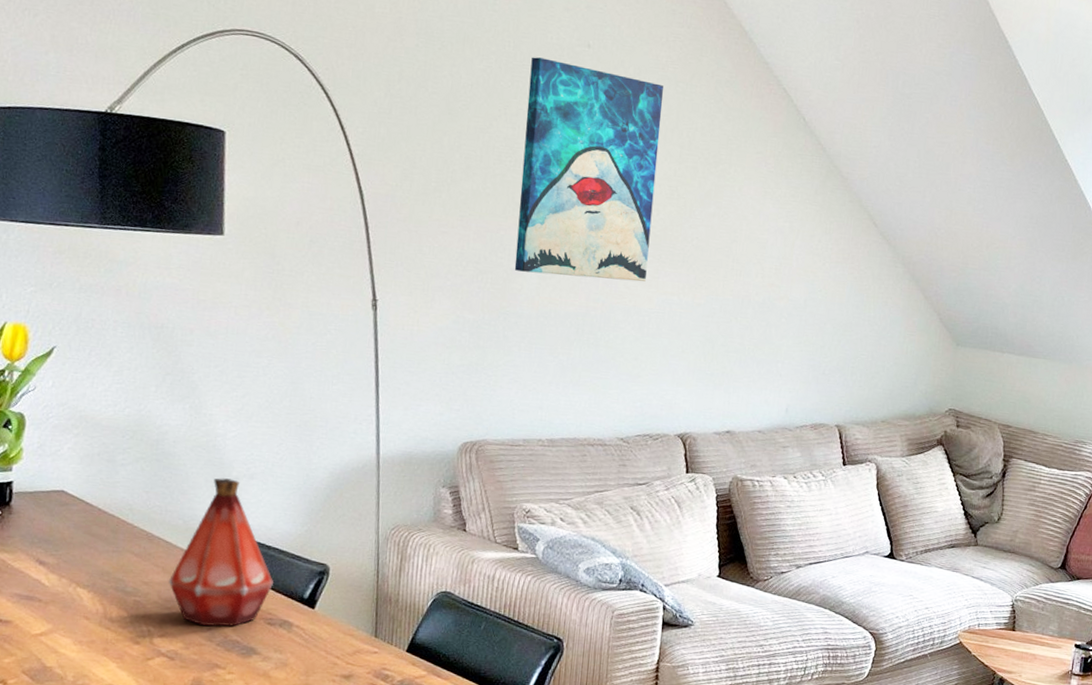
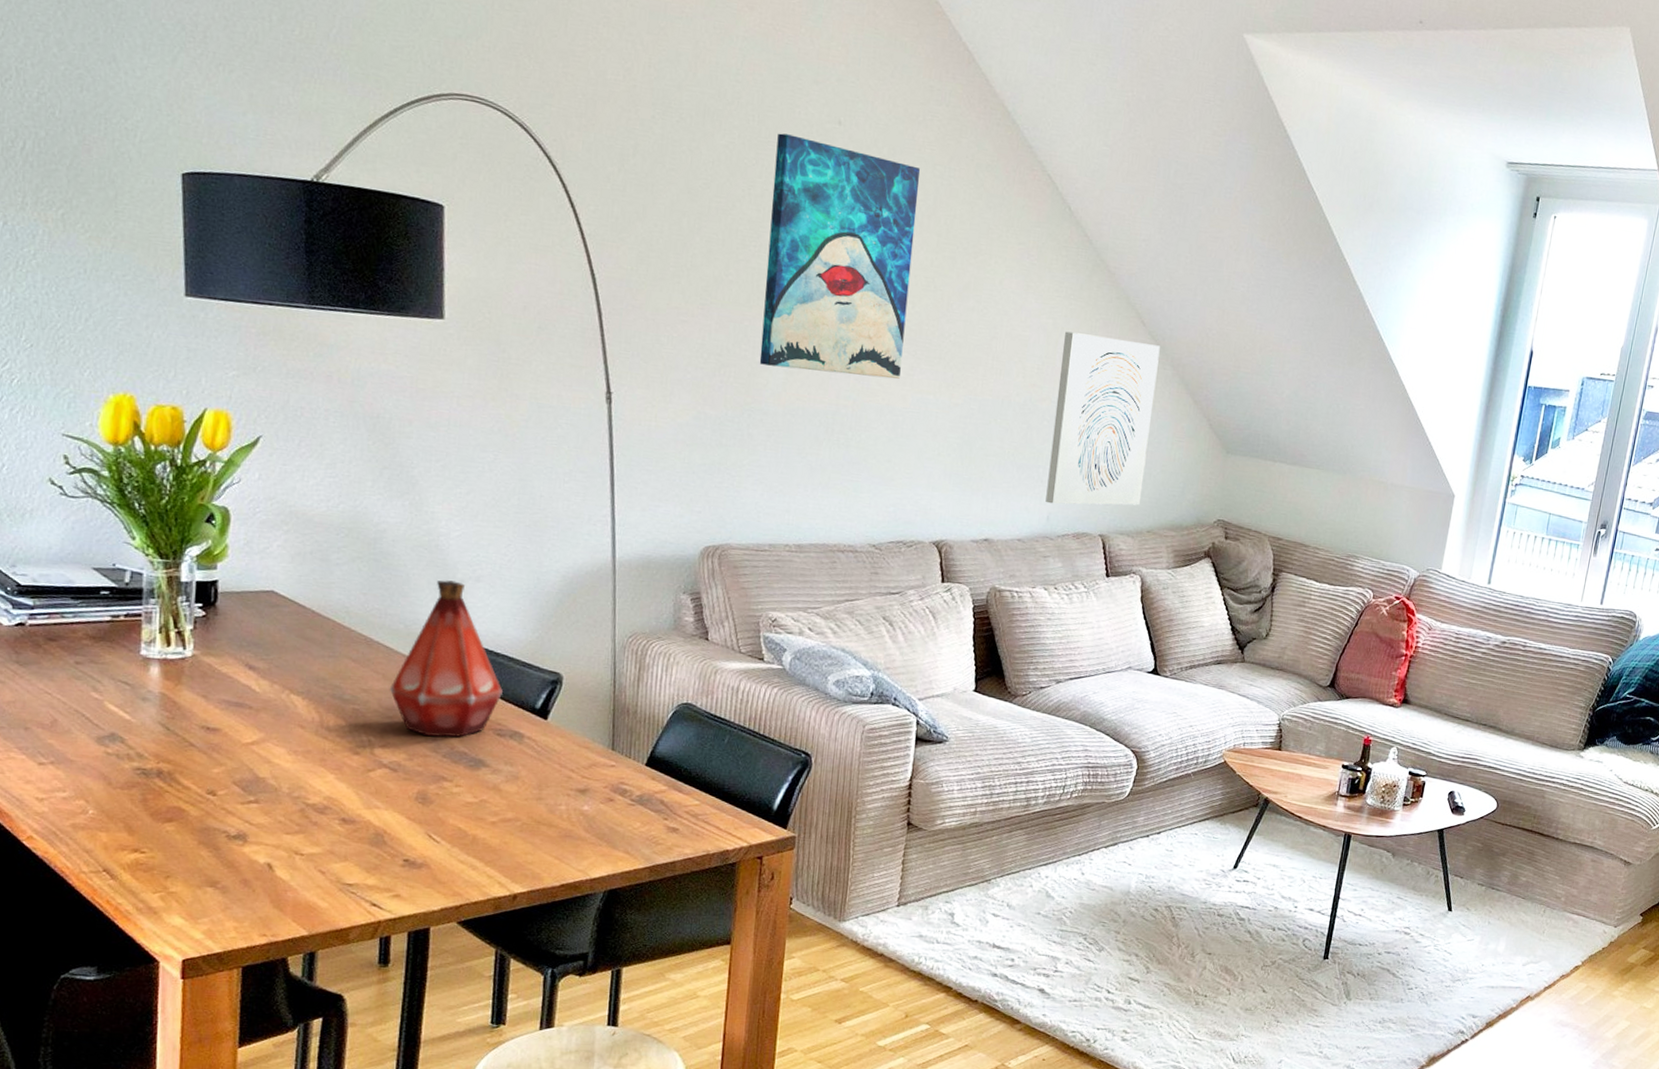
wall art: none [784,234,892,397] -> present [1045,331,1160,506]

